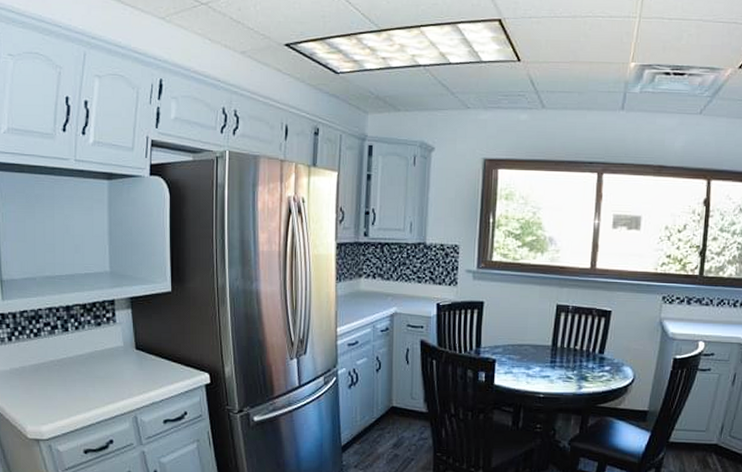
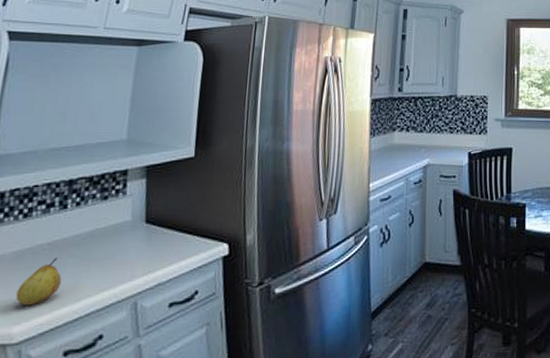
fruit: none [40,373,74,411] -> present [15,257,62,306]

